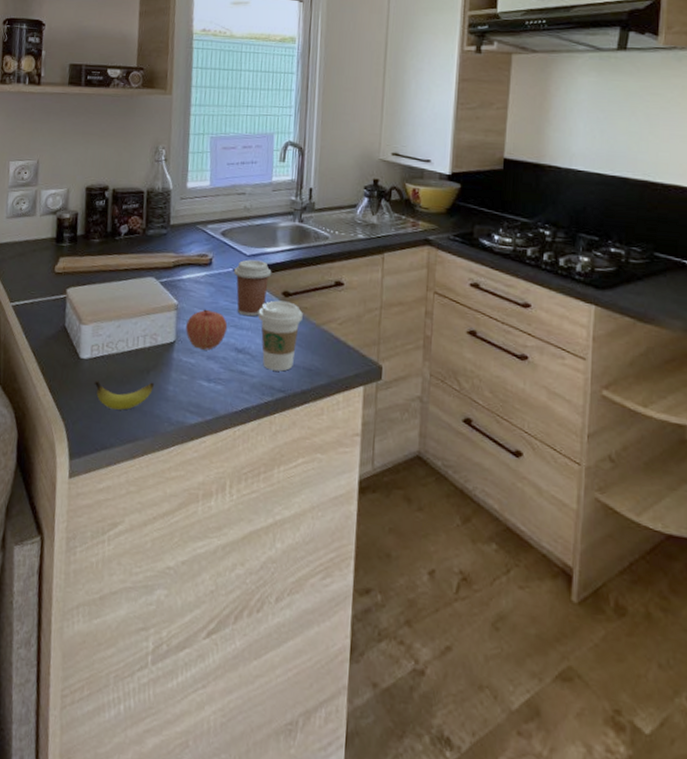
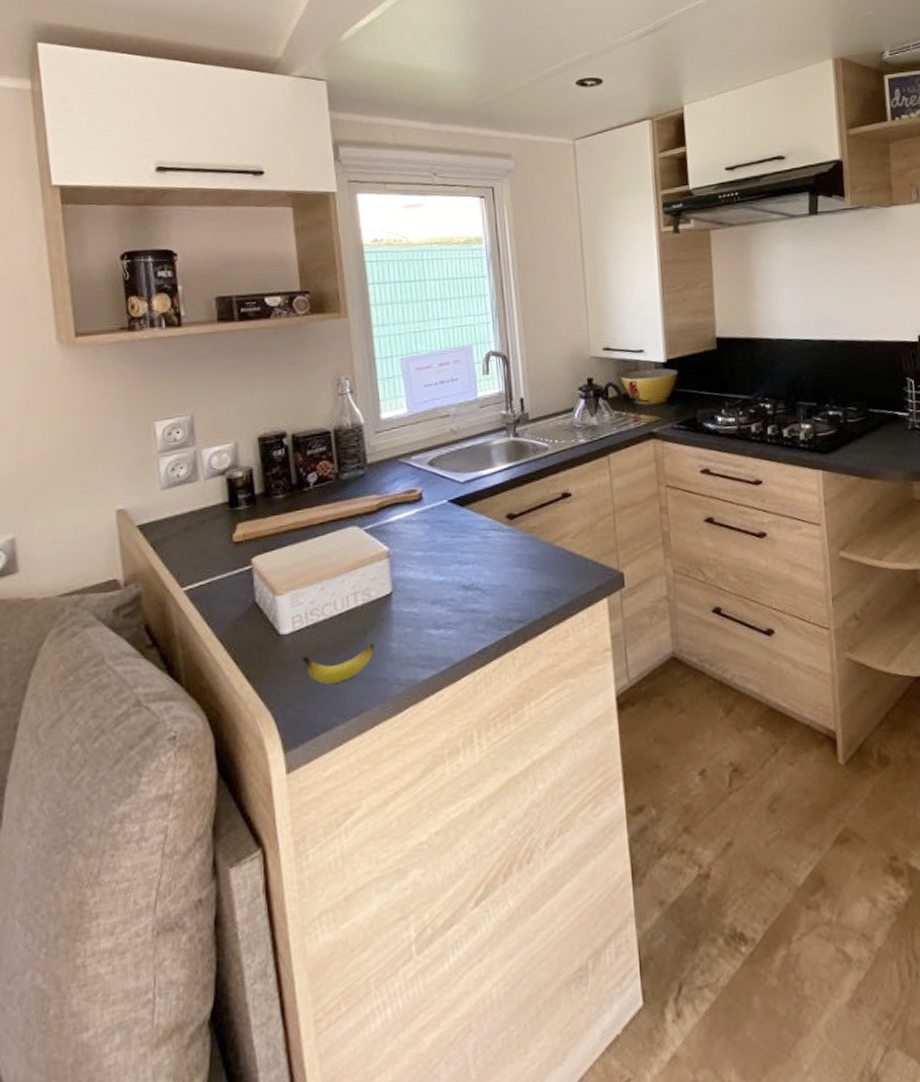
apple: present [186,309,228,351] -> none [402,550,451,596]
coffee cup: present [234,259,272,317] -> none [449,485,492,549]
coffee cup: present [257,300,303,372] -> none [482,524,532,602]

